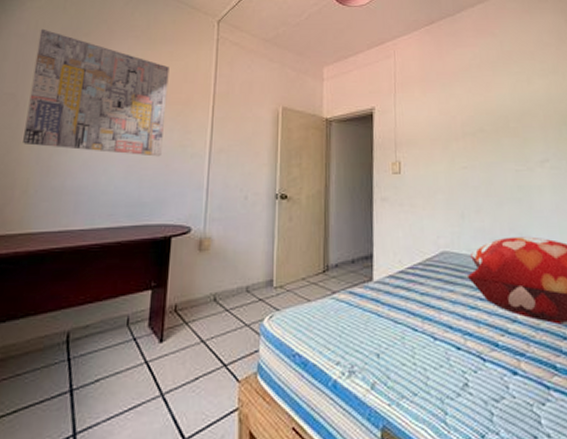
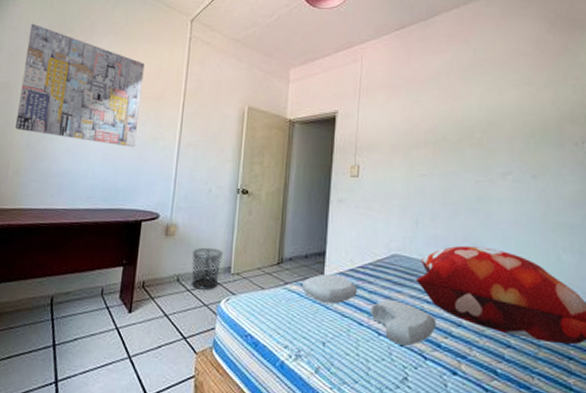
waste bin: none [229,260,264,308] -> present [191,247,224,290]
cushion: none [351,278,492,350] -> present [302,273,436,347]

